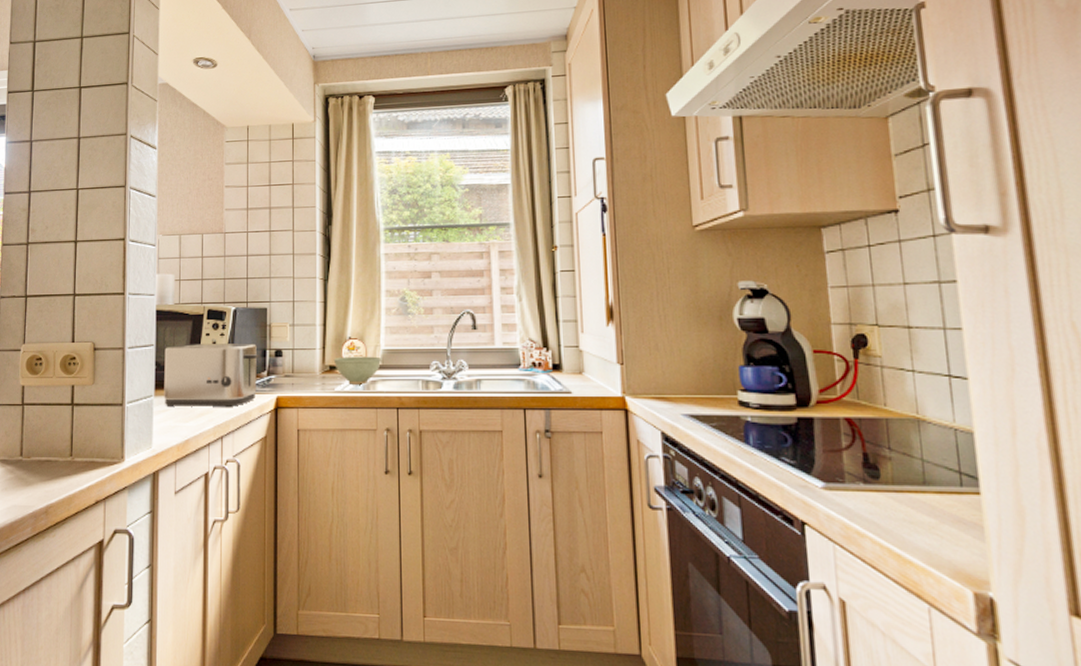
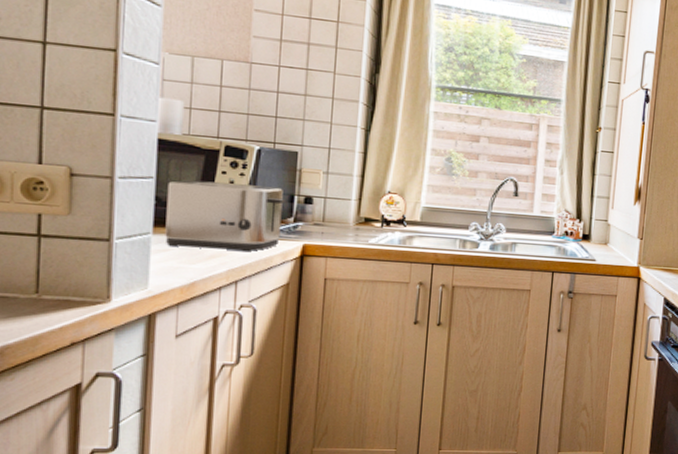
bowl: present [333,356,382,385] -> none [369,210,421,239]

